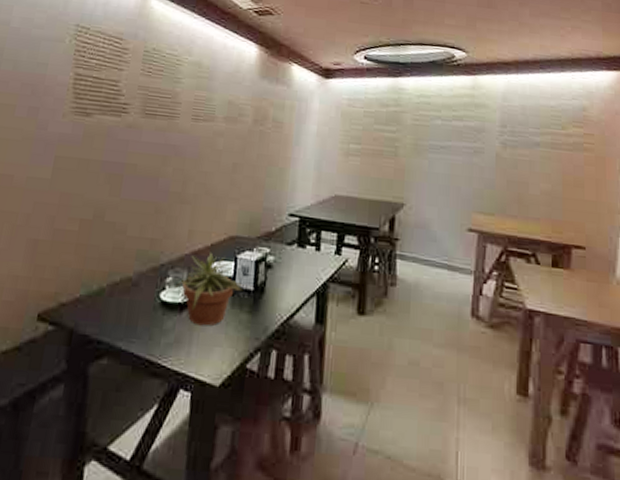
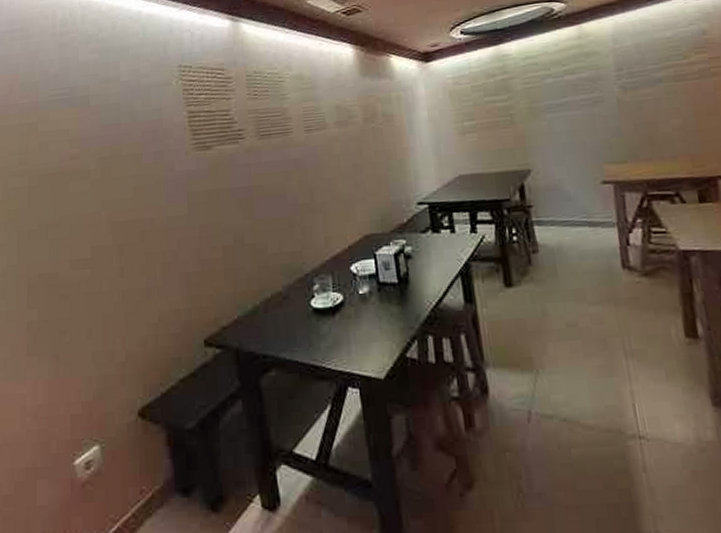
potted plant: present [174,252,243,326] -> none [323,253,387,325]

